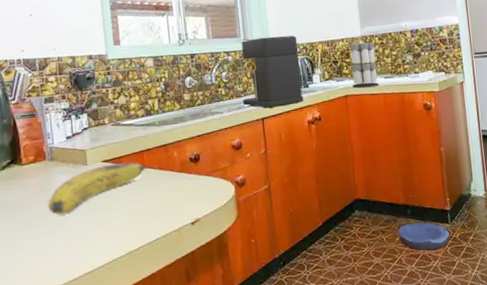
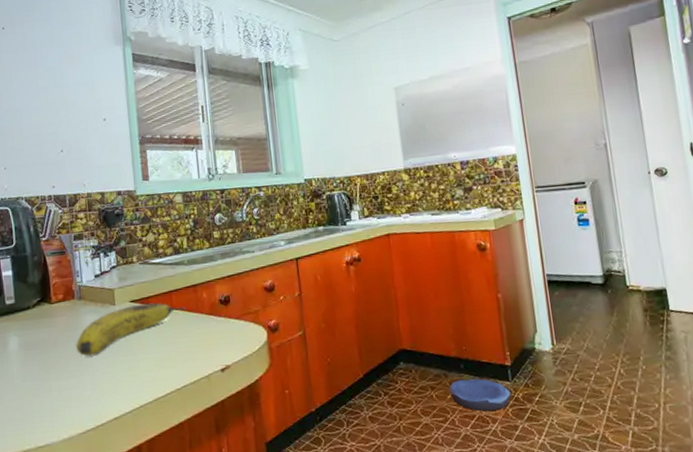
coffee maker: present [242,35,304,108] -> none [274,169,341,247]
spice rack: present [350,36,379,89] -> none [391,169,425,227]

